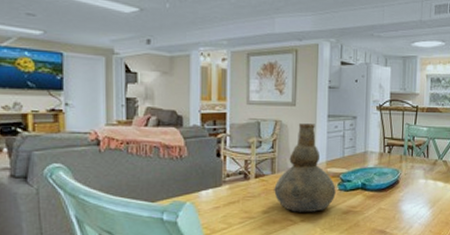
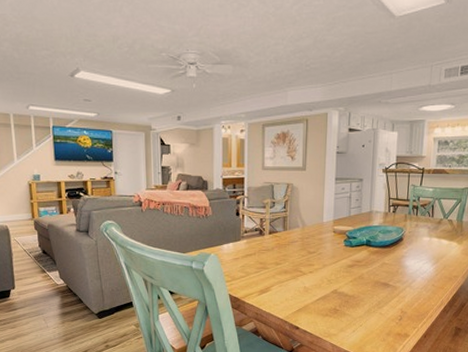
vase: present [274,123,336,212] -> none [286,186,342,265]

